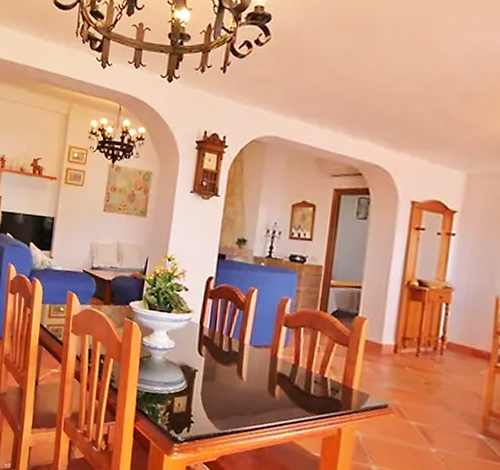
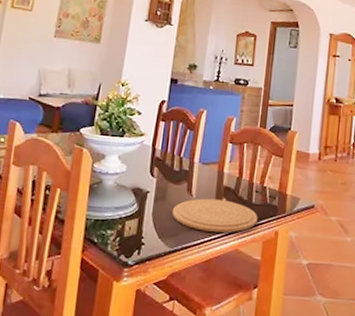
plate: none [221,383,317,424] -> present [171,198,258,233]

